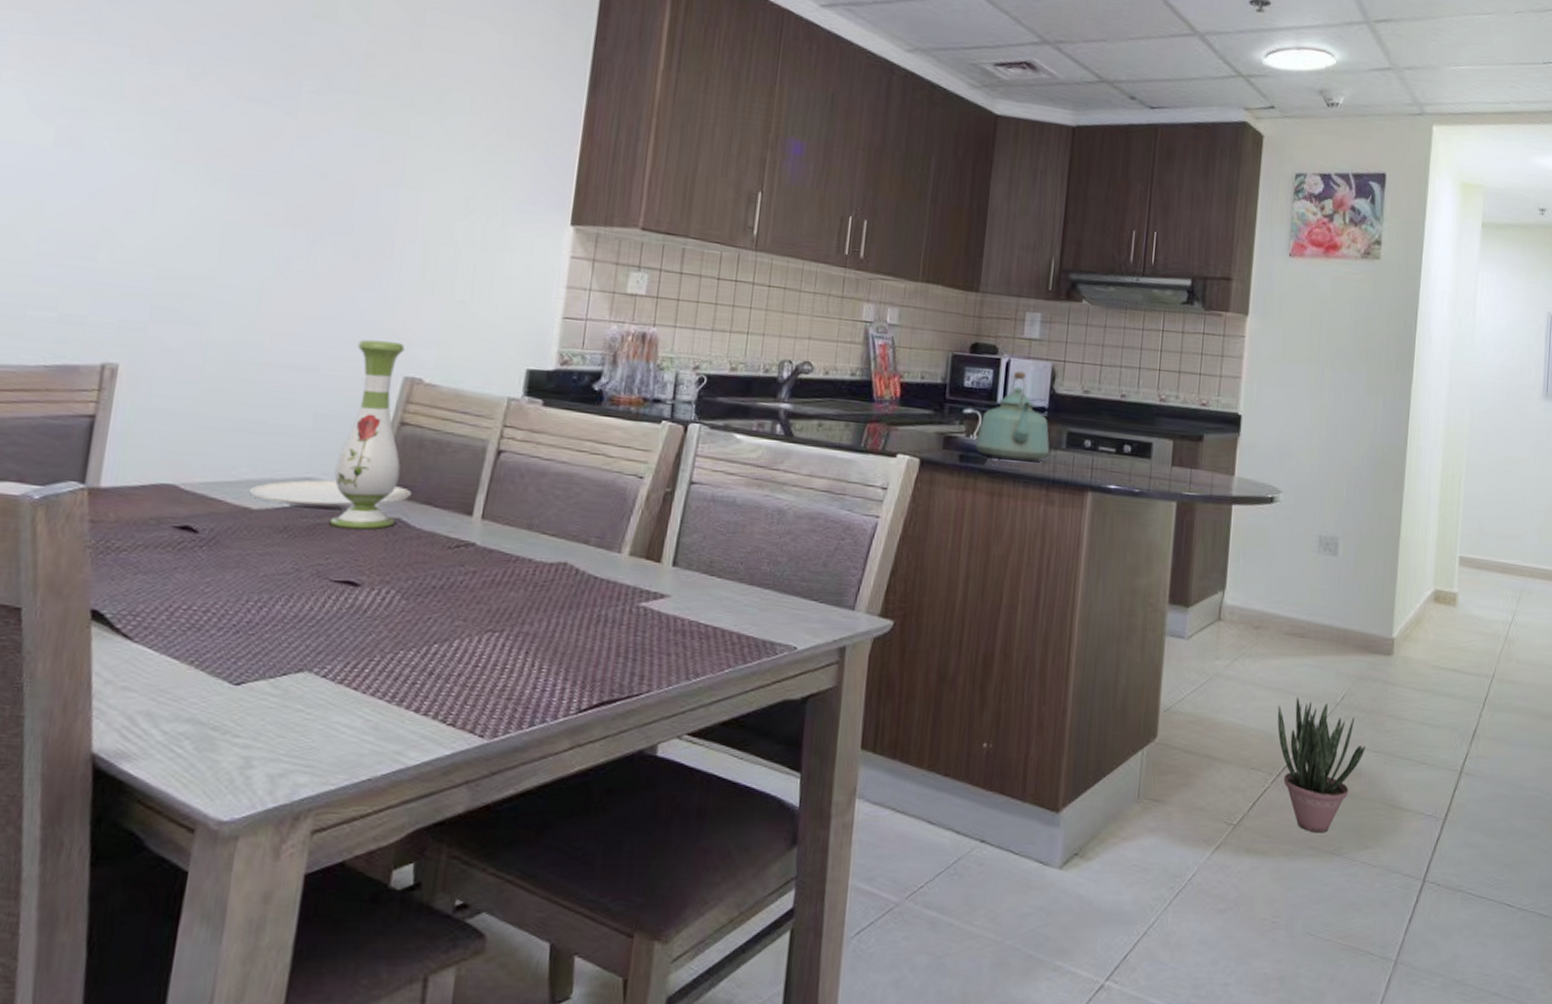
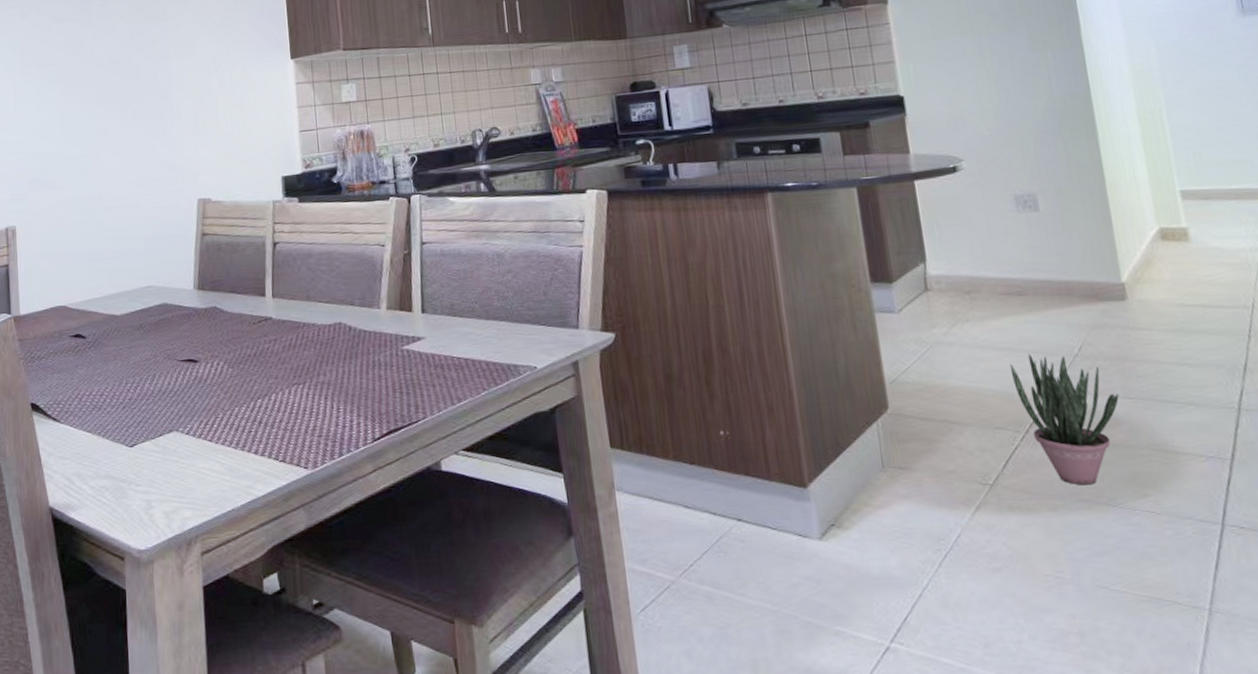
plate: present [249,480,413,510] -> none [112,282,221,309]
vase: present [327,339,406,531] -> none [162,174,214,321]
kettle: present [975,371,1050,462] -> none [653,98,723,179]

